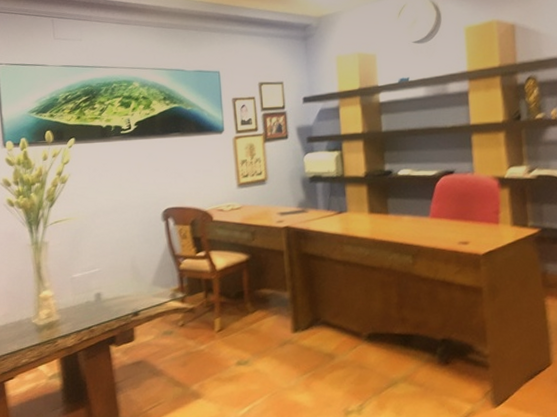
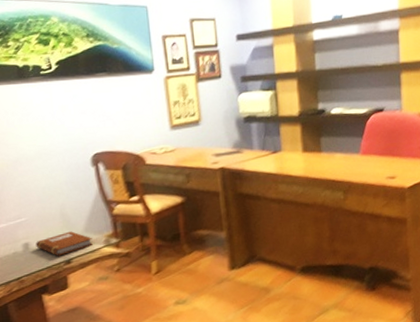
notebook: none [107,284,160,308] -> present [36,231,93,256]

